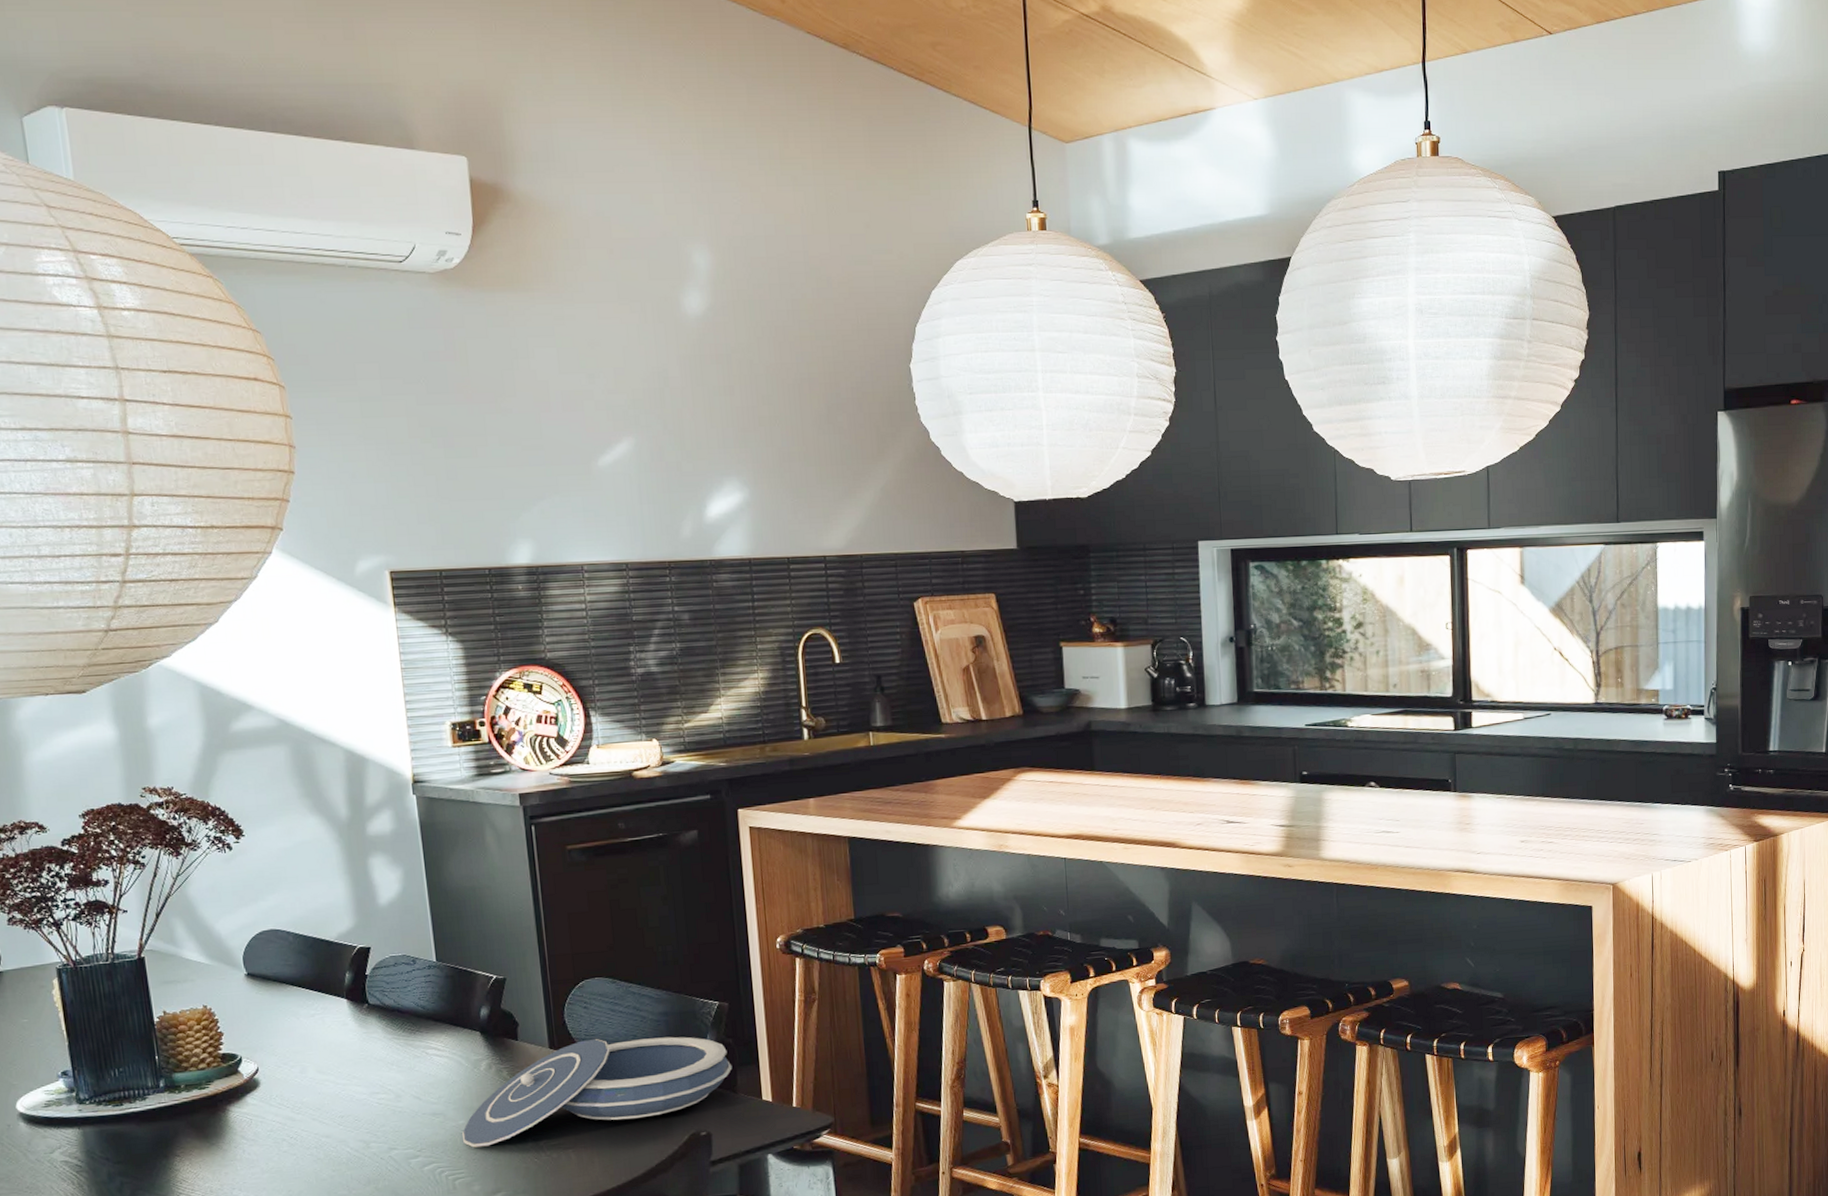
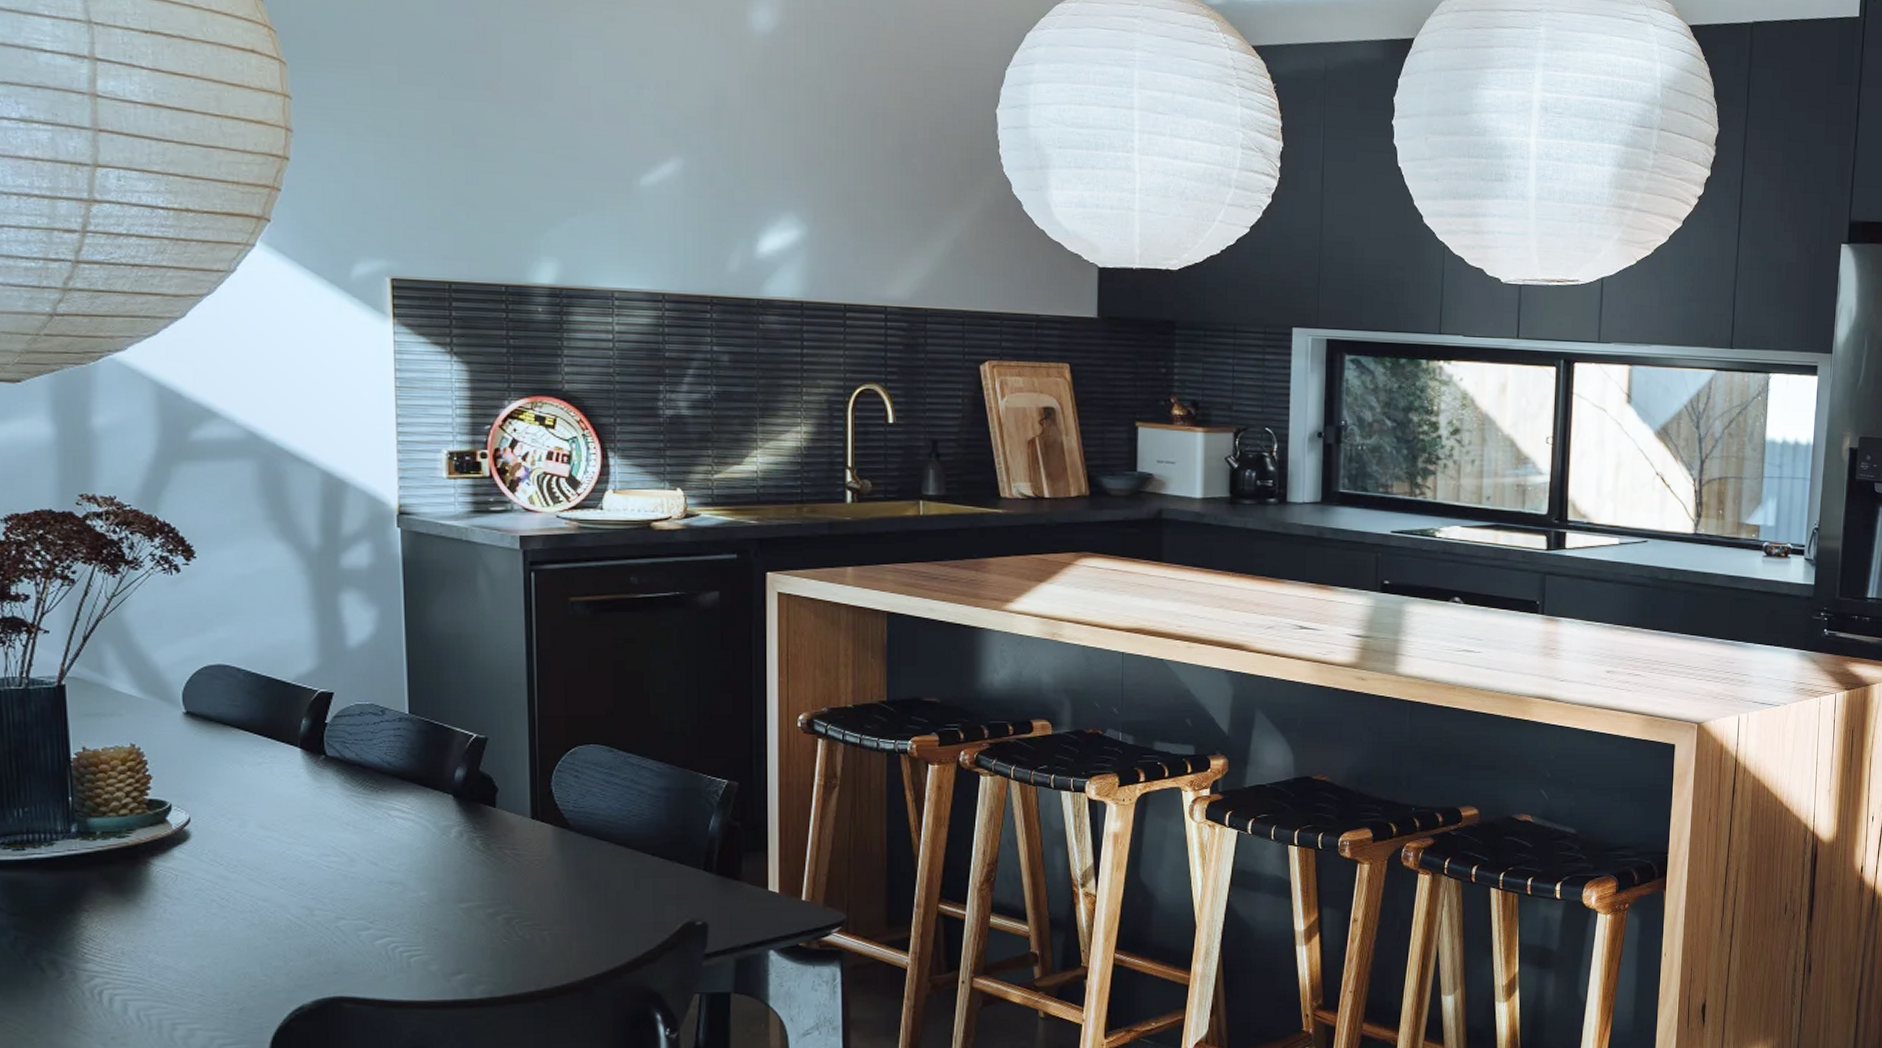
bowl: present [462,1036,733,1148] -> none [423,812,737,923]

